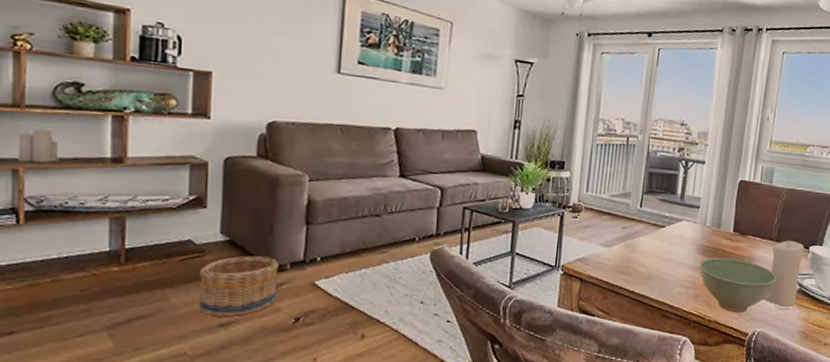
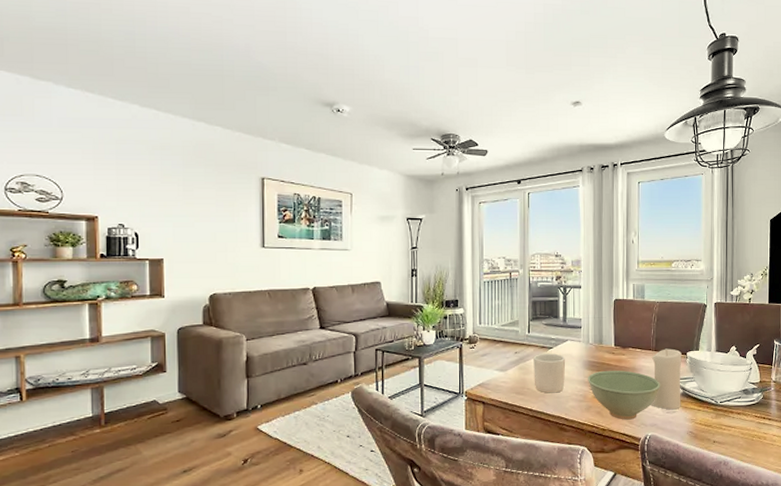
candle: present [17,128,59,163] -> none [18,320,50,350]
basket: present [198,255,280,318] -> none [163,408,228,465]
mug: none [640,231,678,277] -> present [533,353,566,393]

